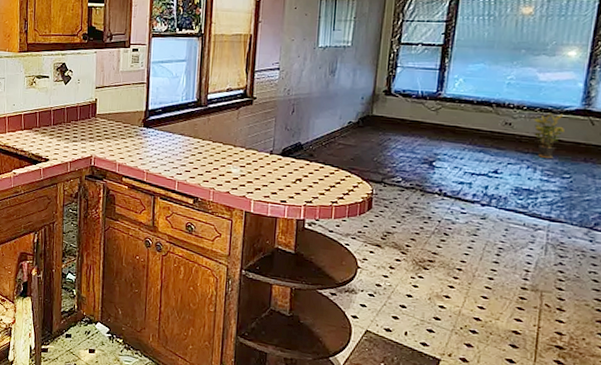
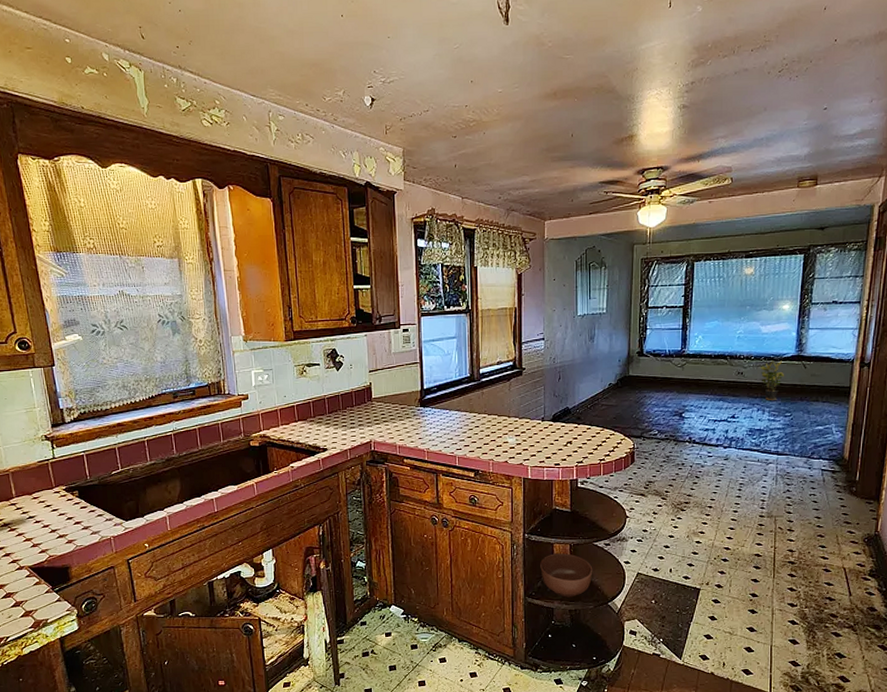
bowl: none [255,295,315,345] -> present [539,553,593,598]

